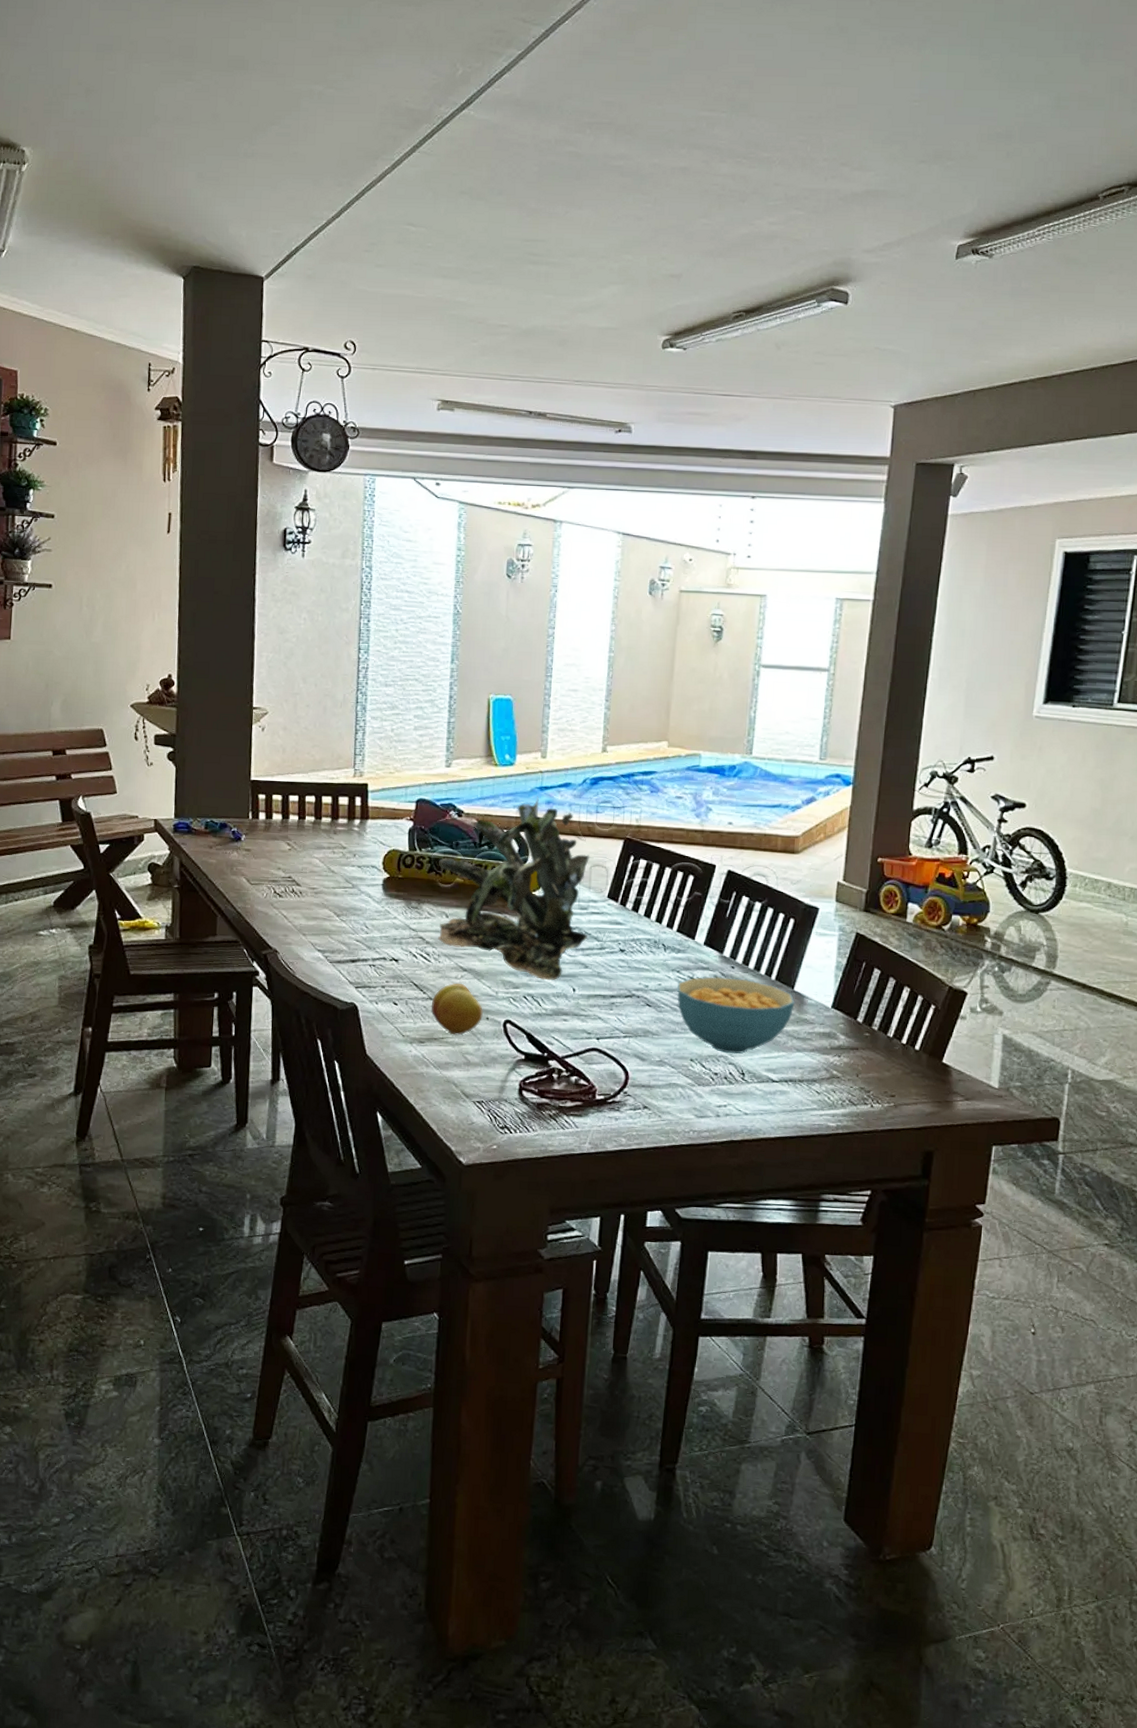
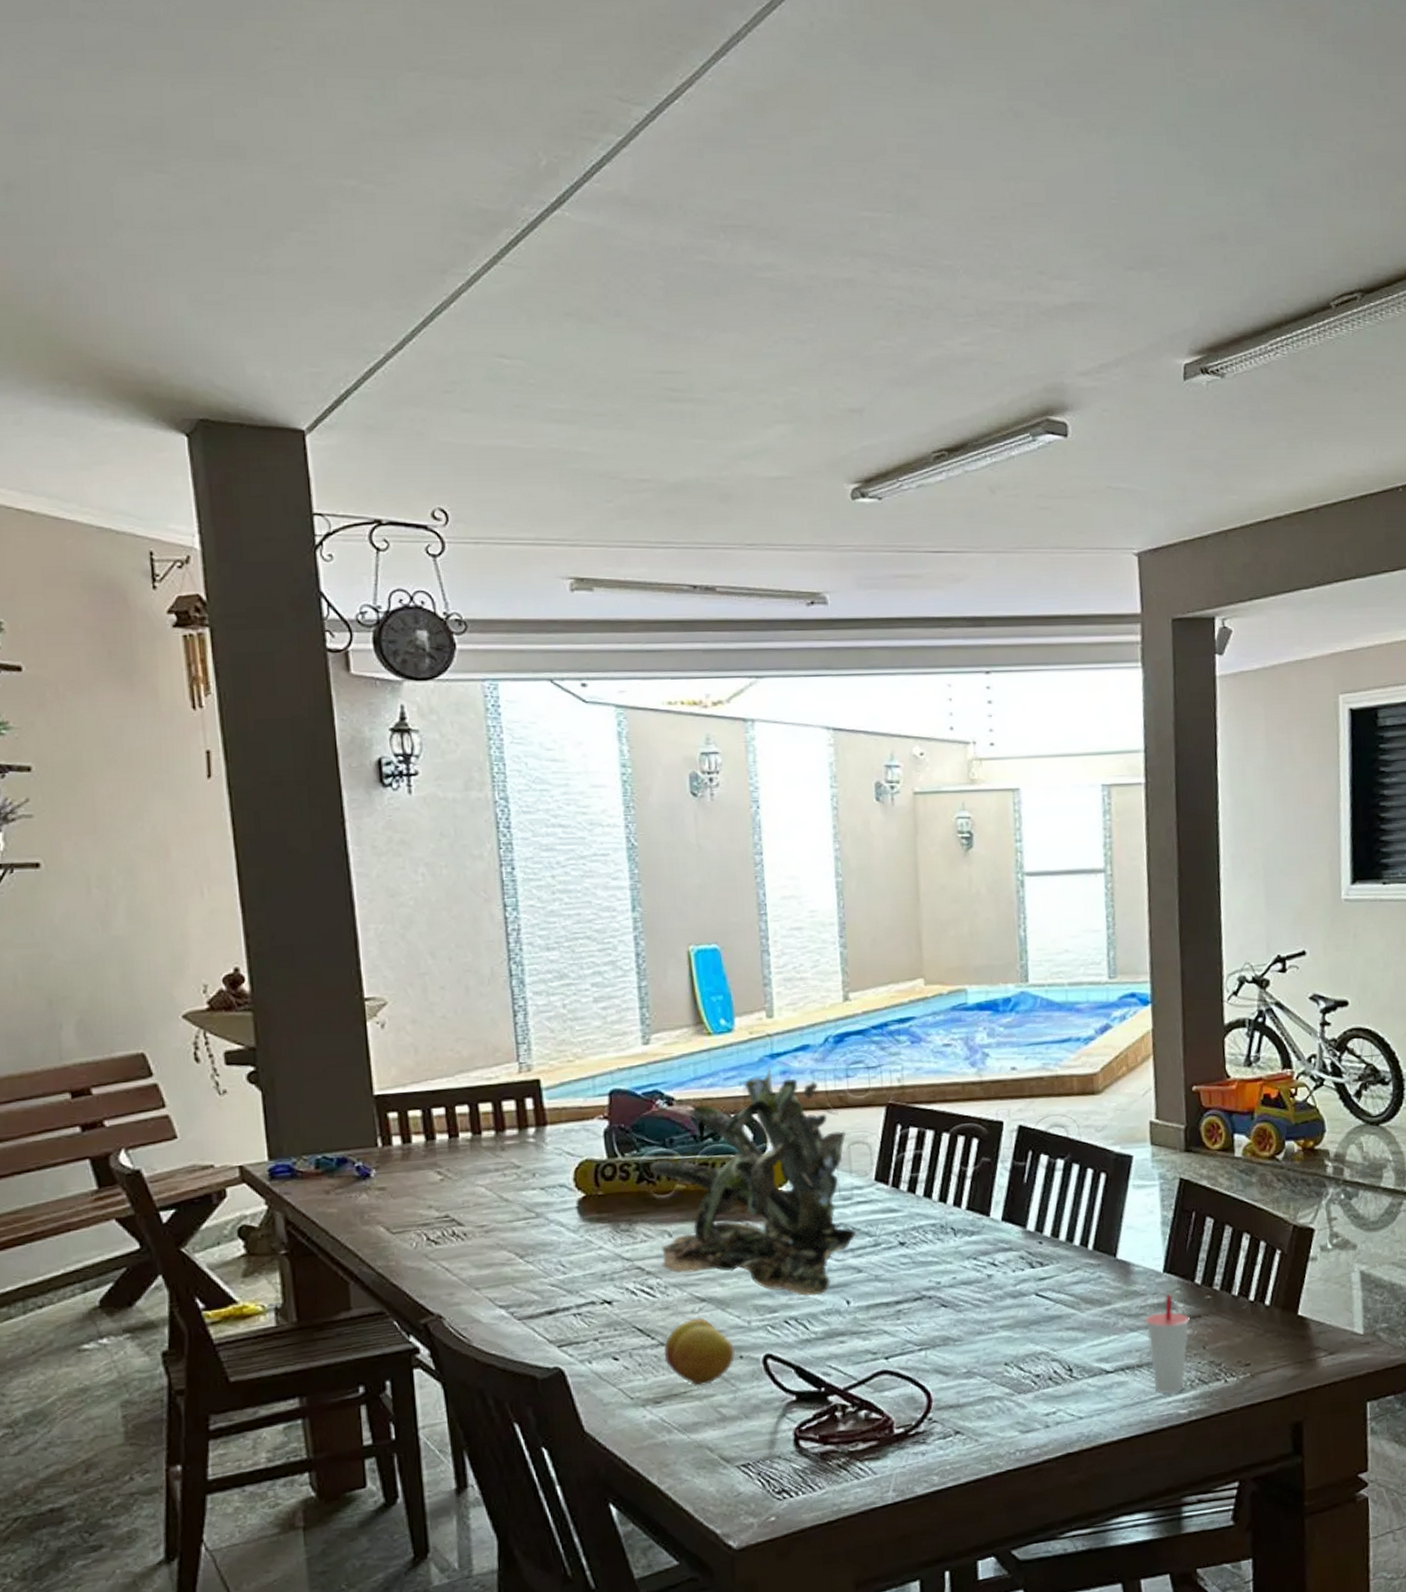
cereal bowl: present [676,976,795,1054] -> none [975,1254,1120,1349]
cup: none [810,1025,848,1108] -> present [1146,1293,1190,1394]

